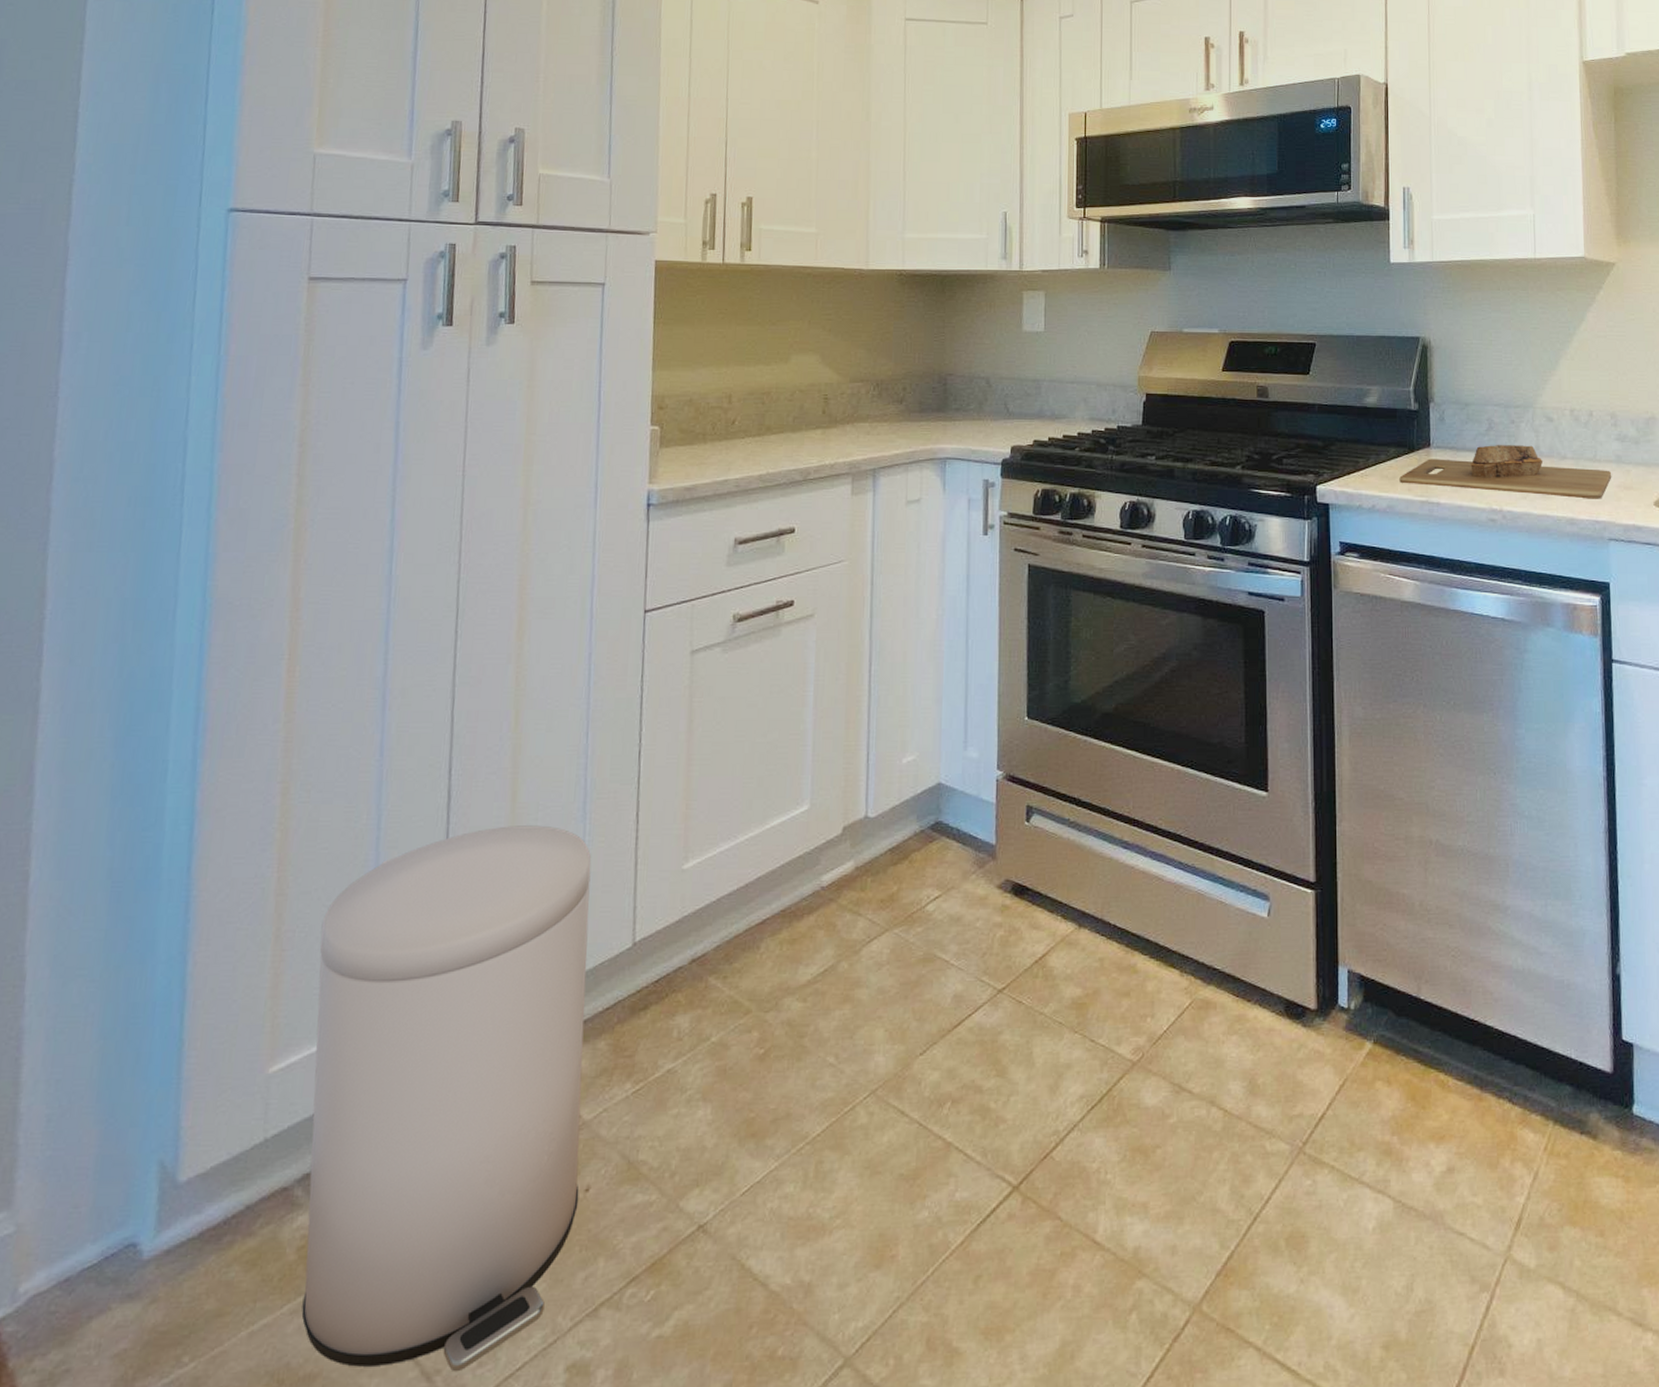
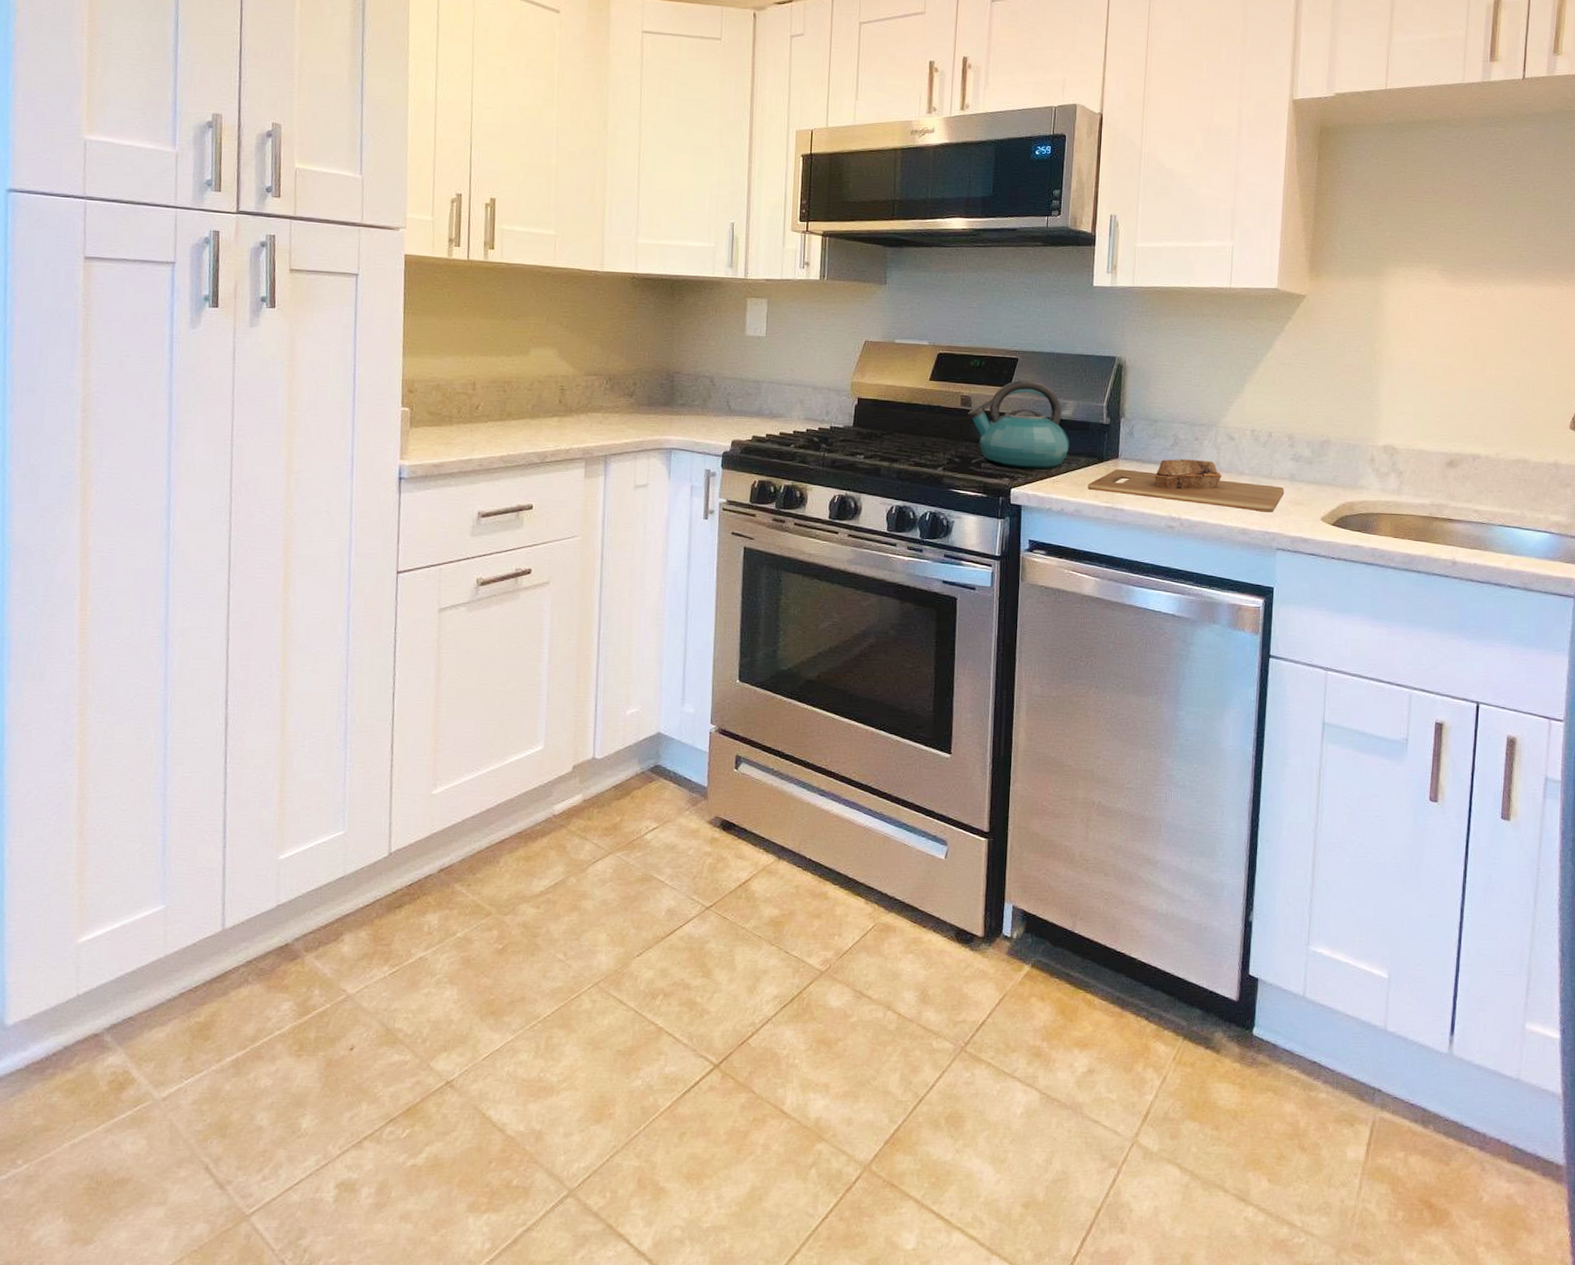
pedal bin: present [301,825,592,1372] -> none [114,750,352,1184]
kettle: none [1265,366,1377,465] -> present [968,380,1070,471]

